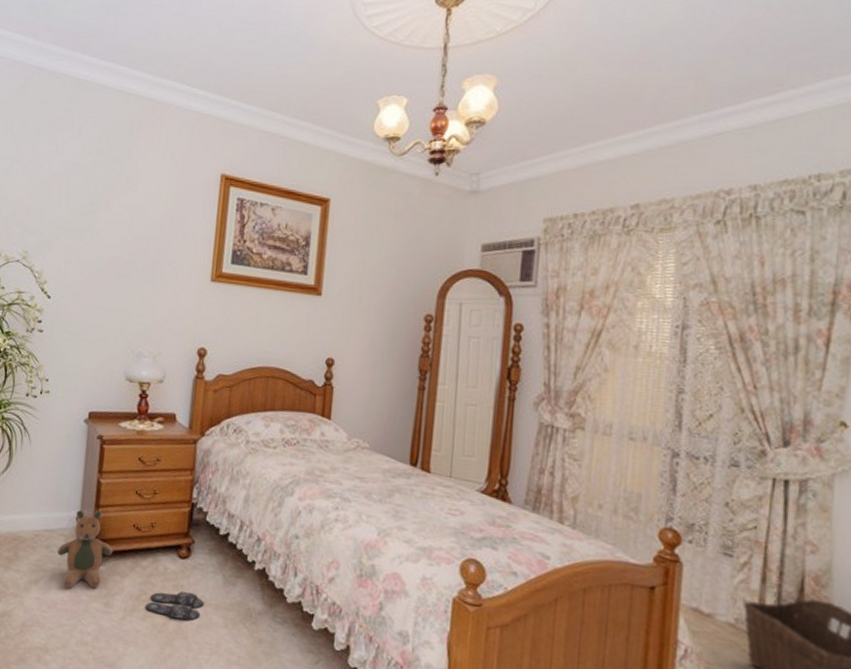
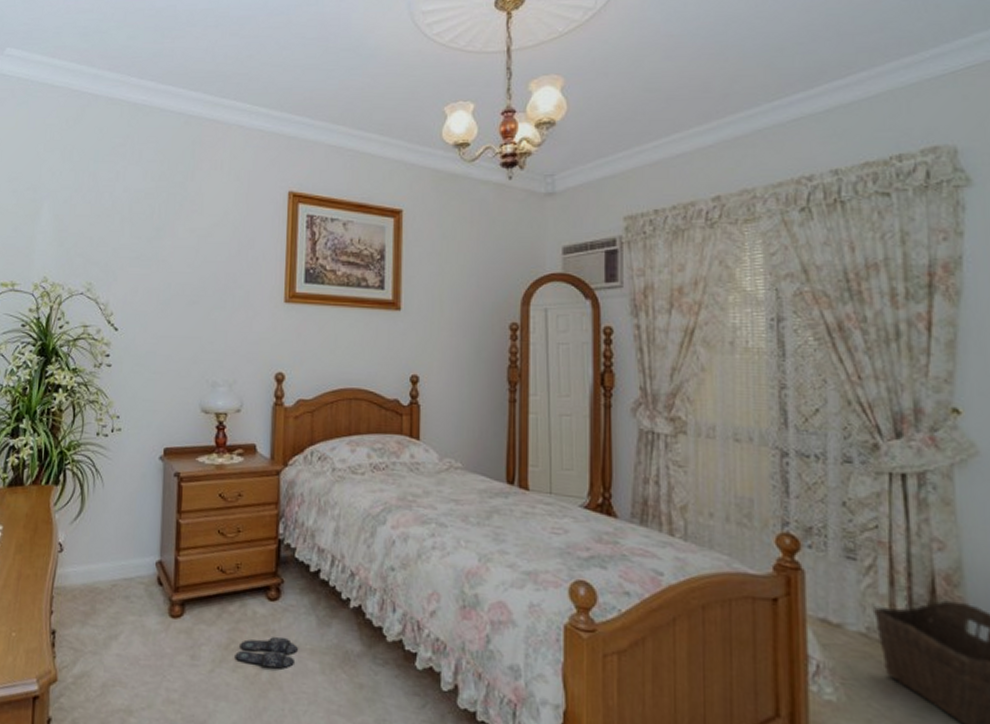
teddy bear: present [56,510,113,589] -> none [136,554,197,642]

